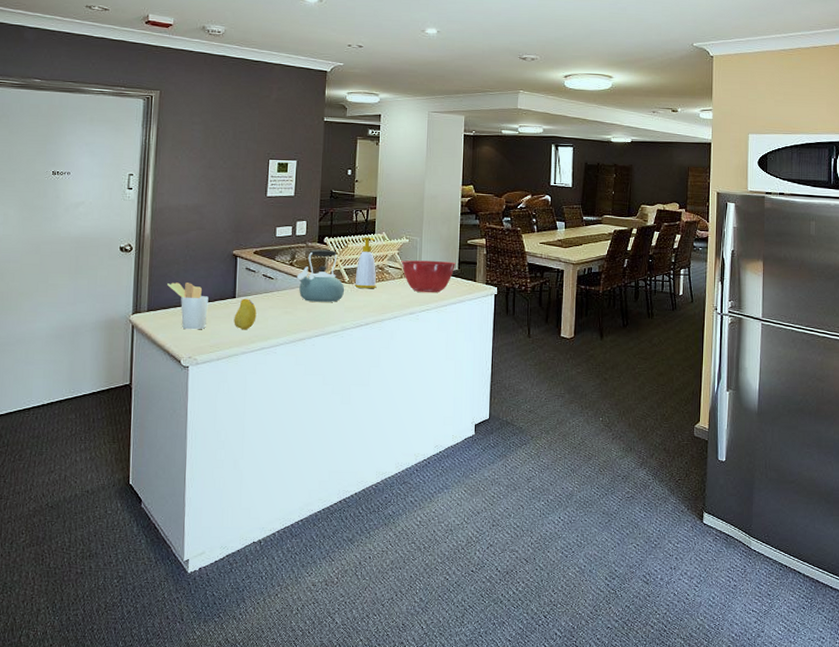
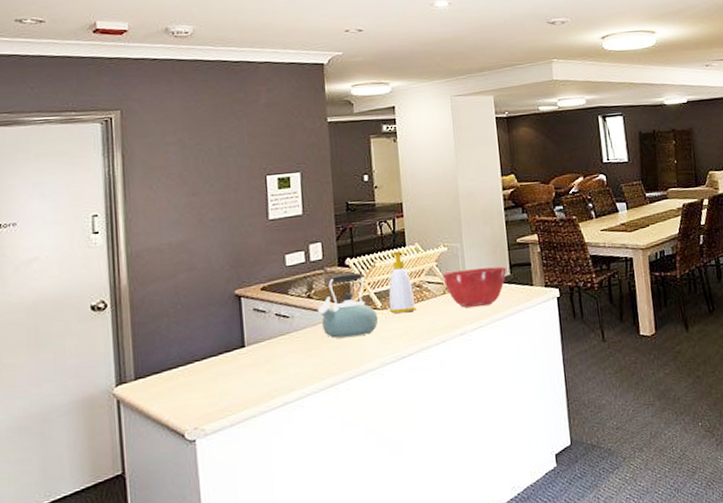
utensil holder: present [167,282,209,330] -> none [156,337,212,396]
fruit: present [234,298,257,330] -> none [245,345,274,385]

